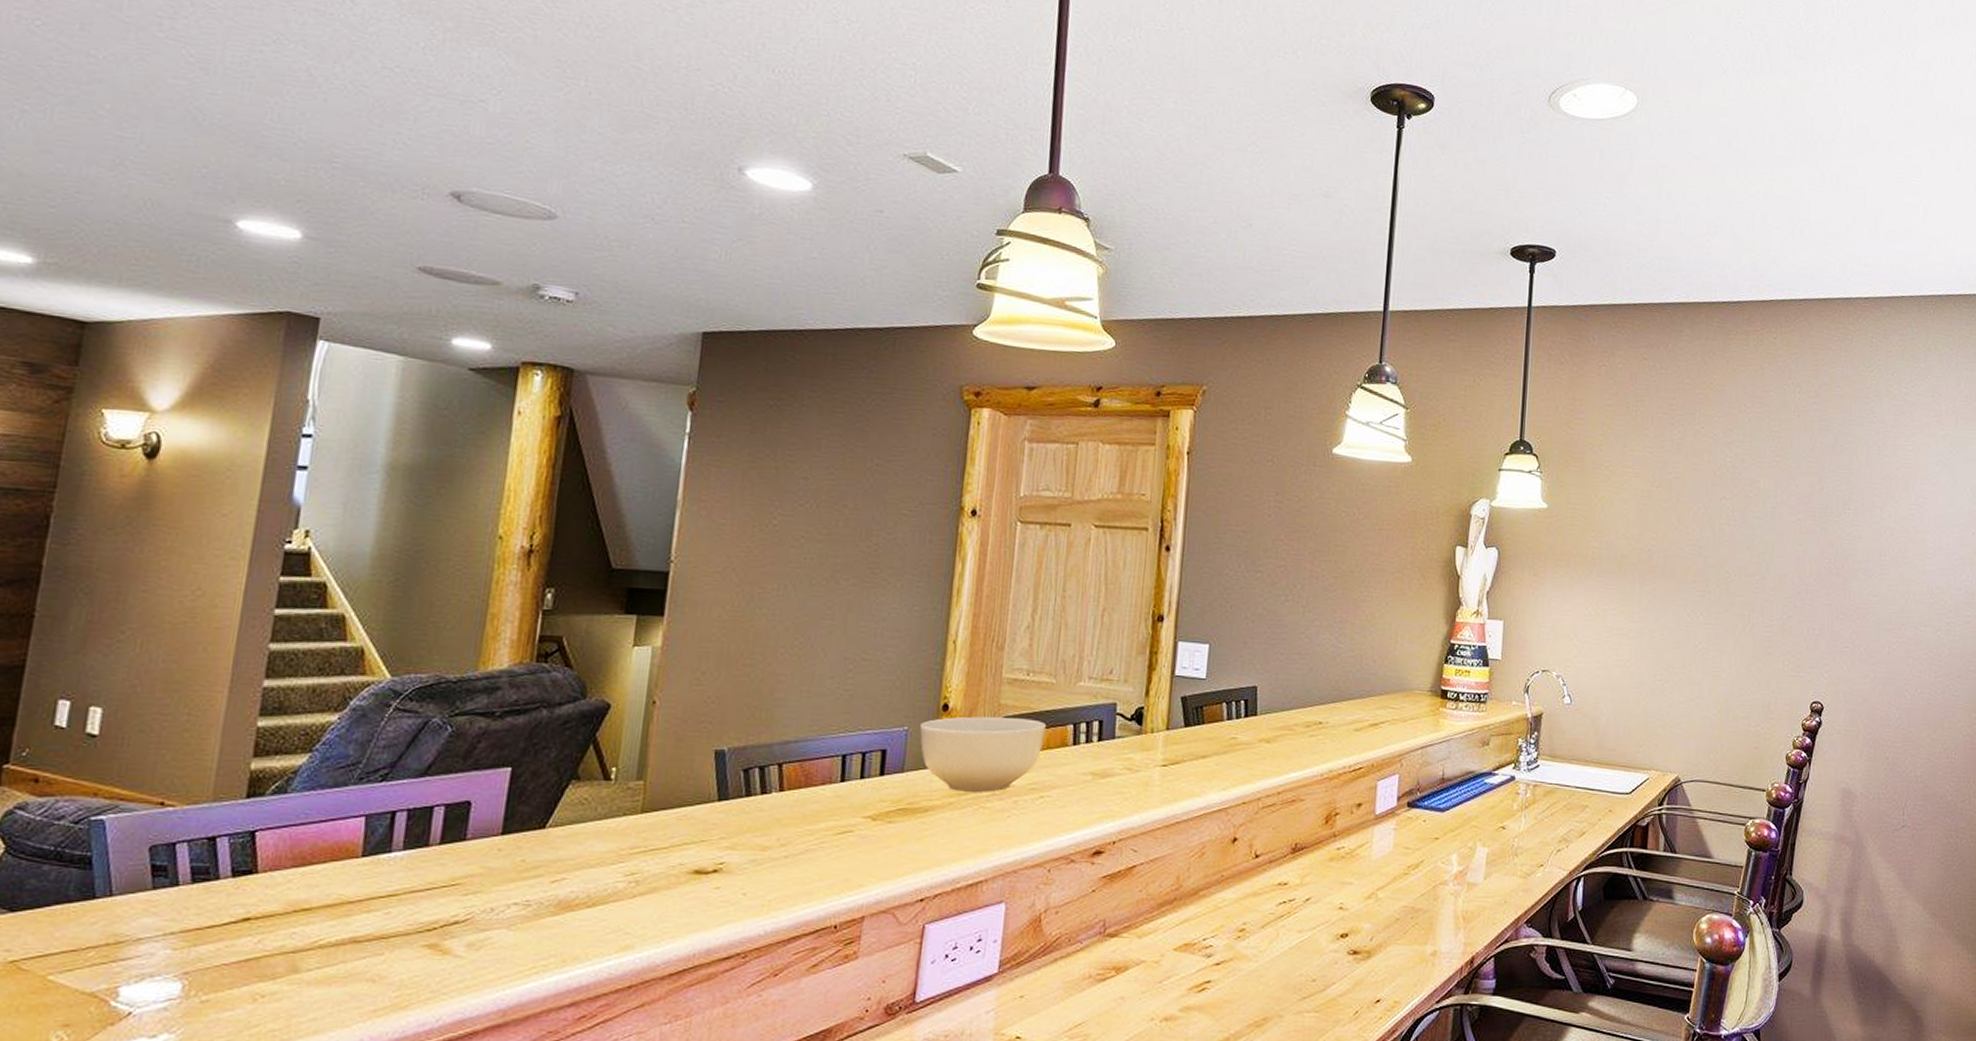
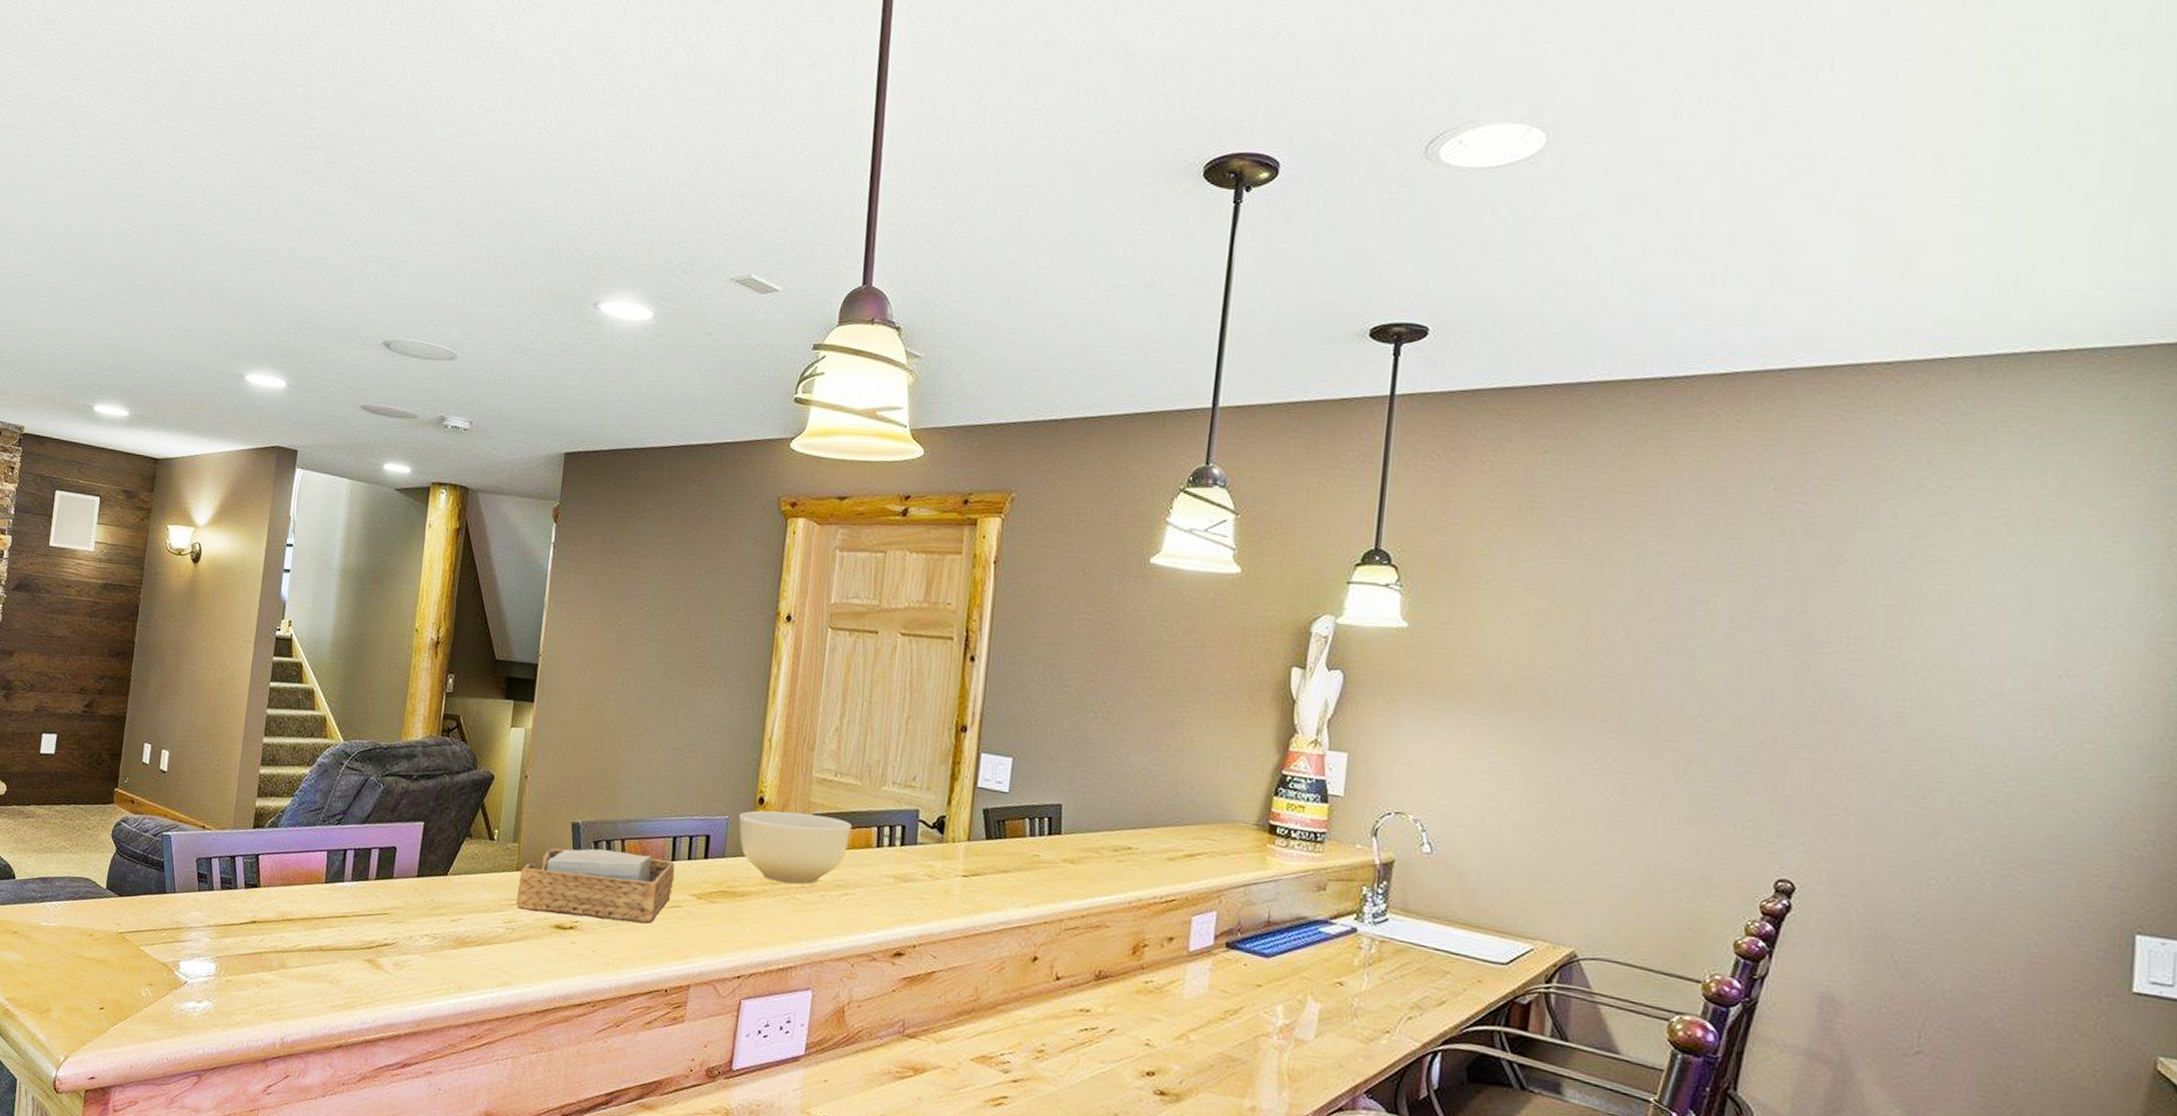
napkin holder: none [641,777,845,857] -> present [516,848,675,924]

